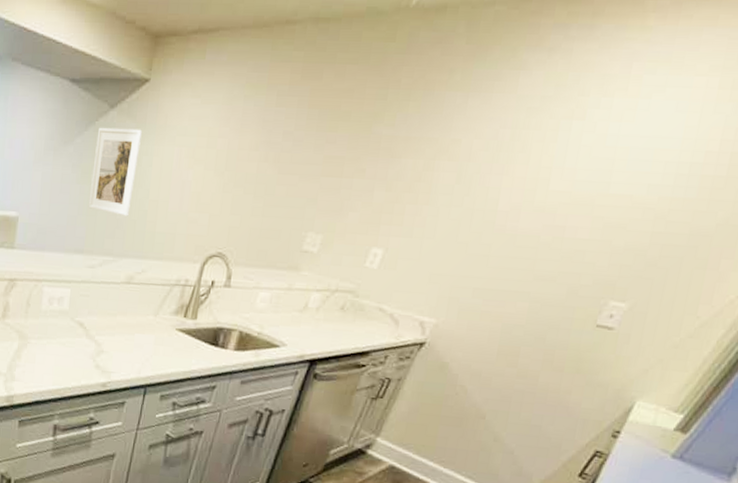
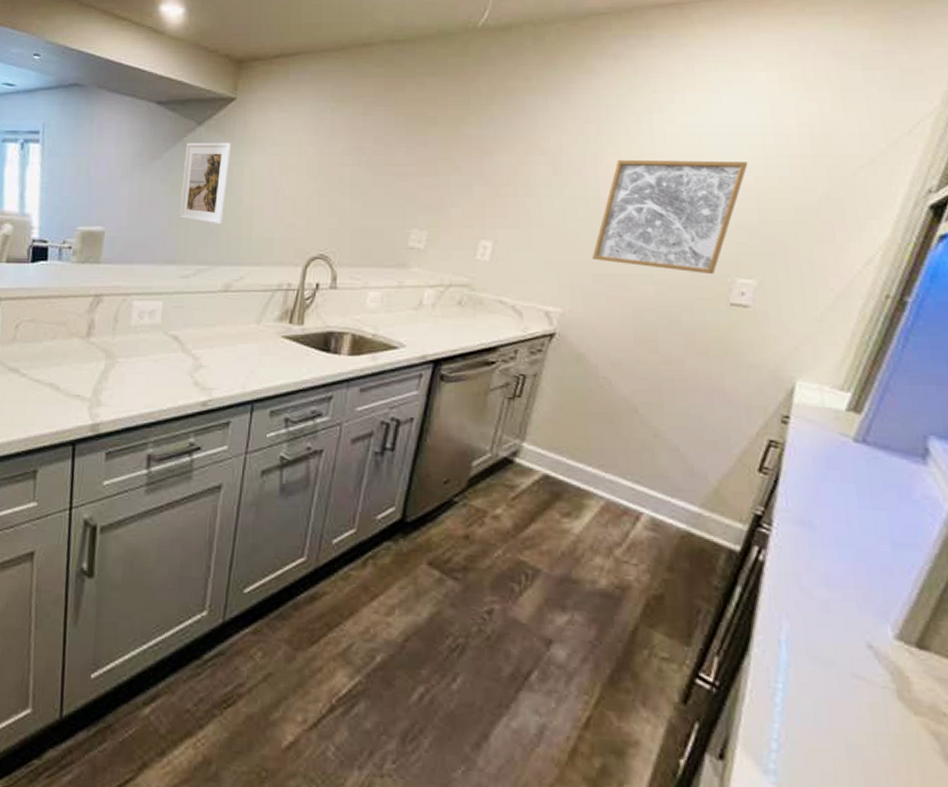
wall art: none [475,170,657,296] -> present [592,159,748,275]

